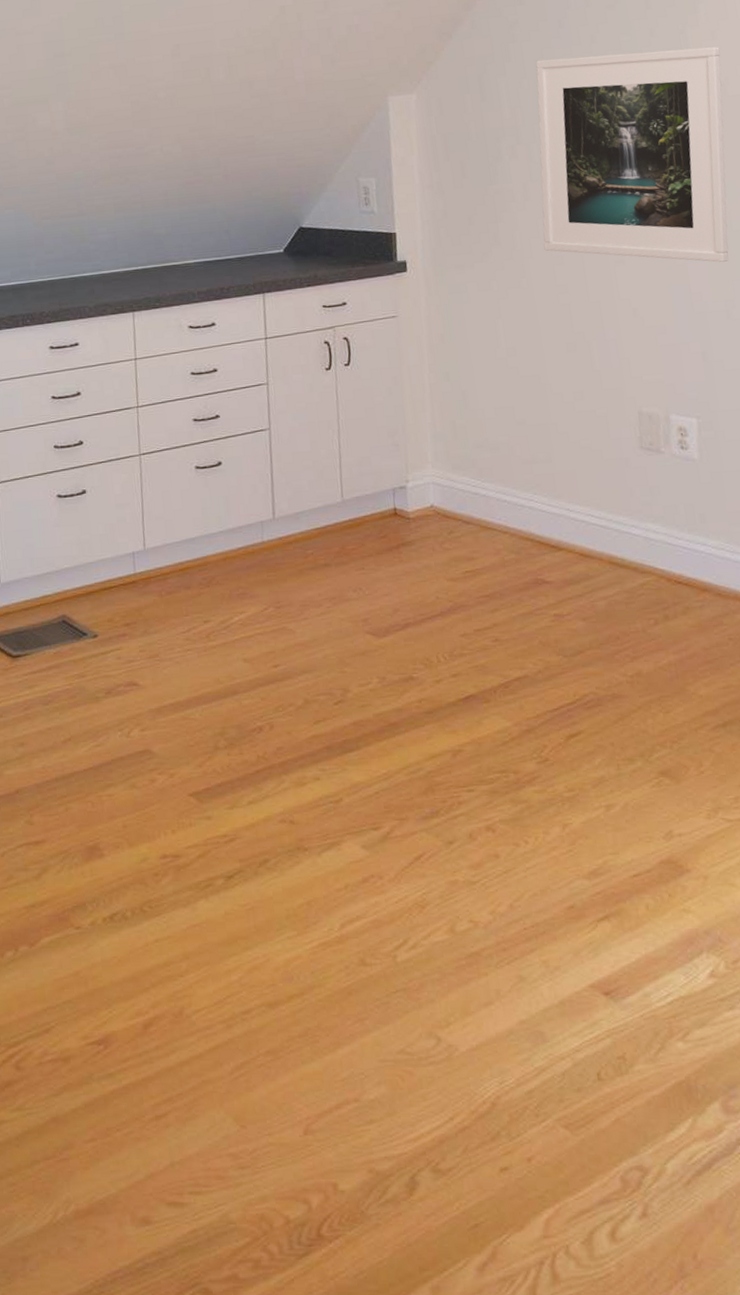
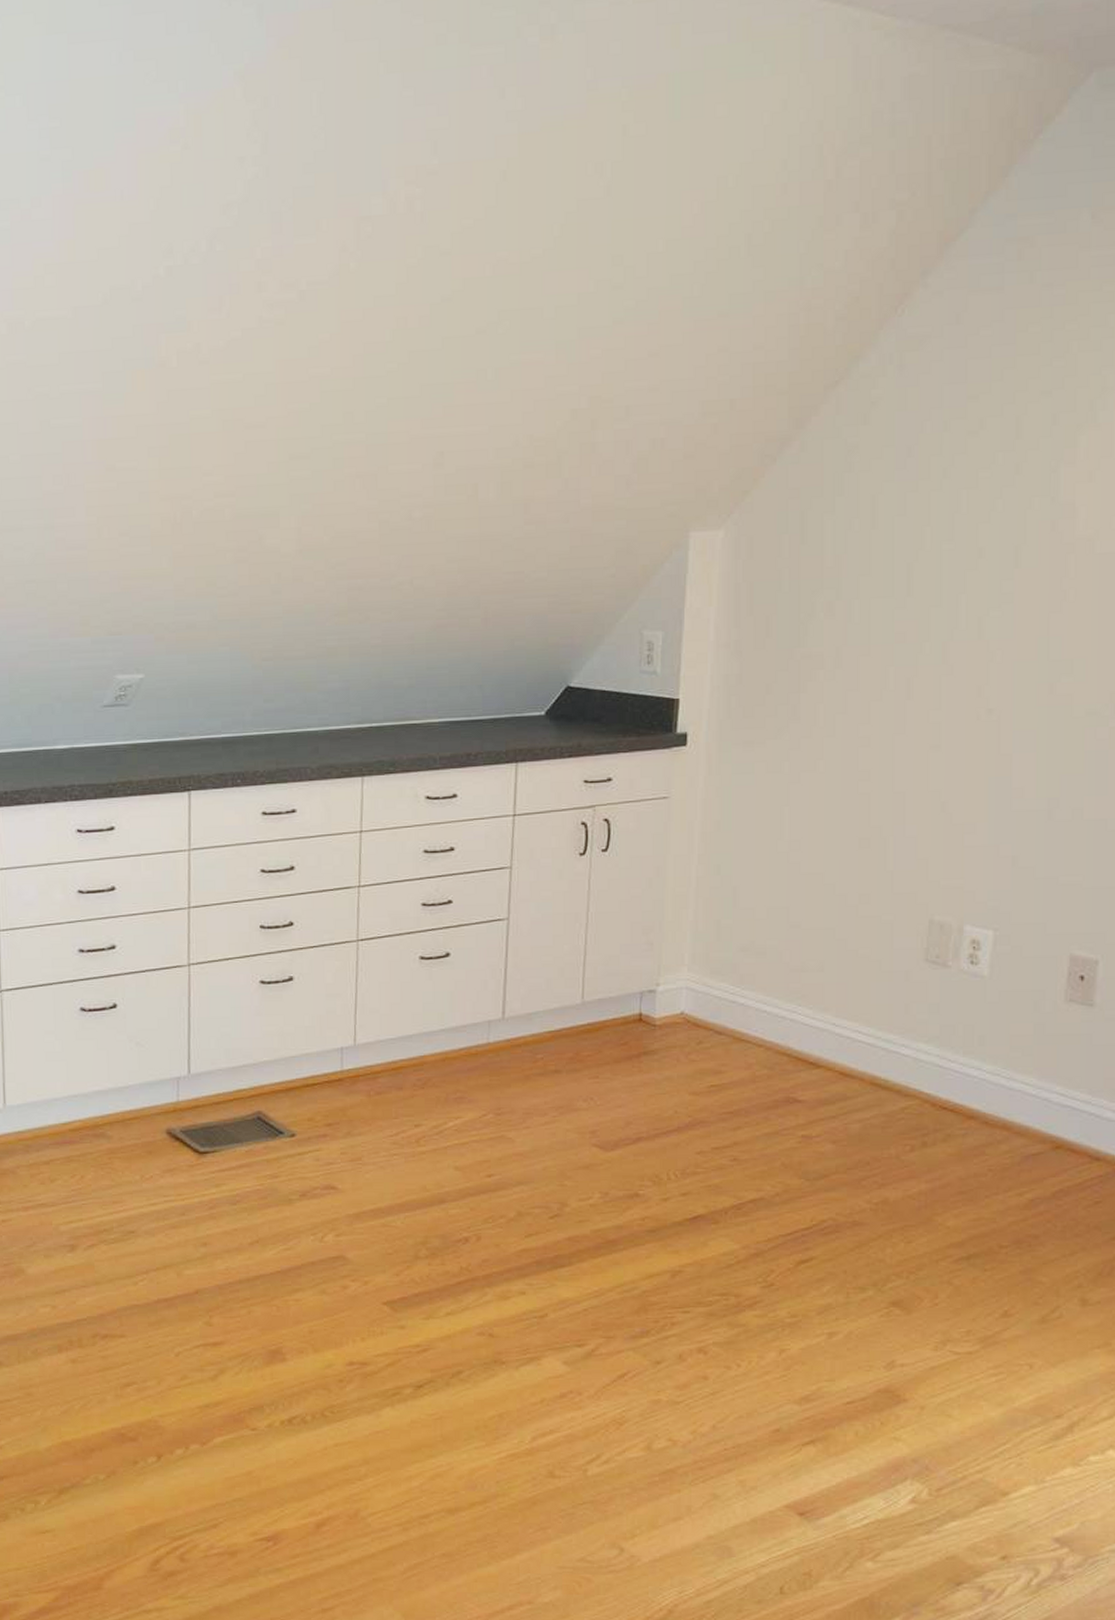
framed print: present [536,47,729,262] -> none [850,491,1095,754]

